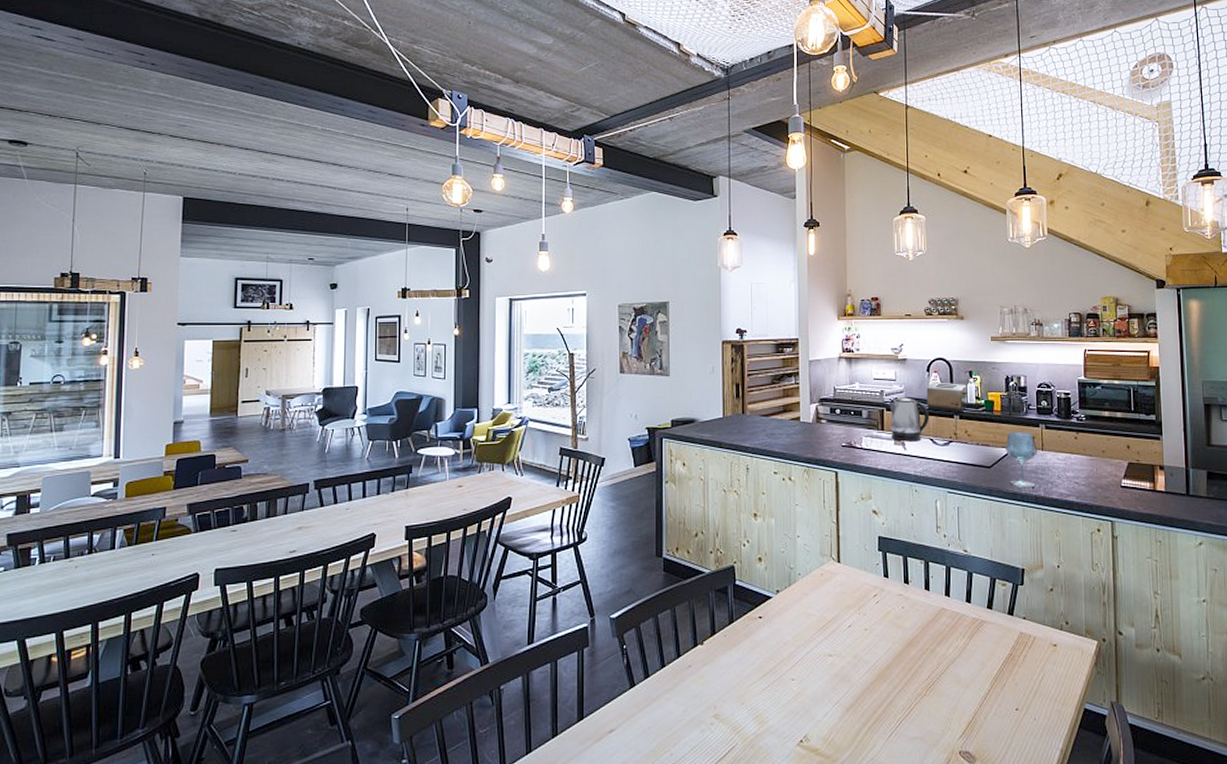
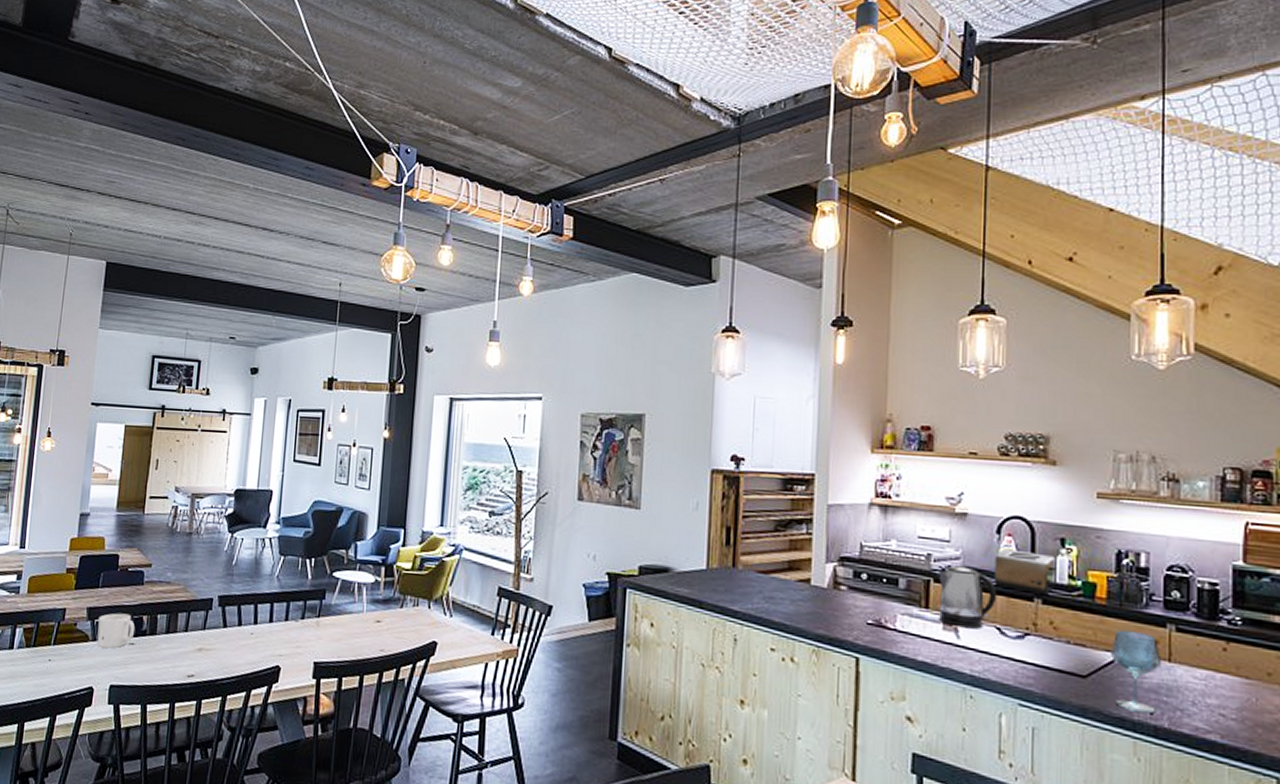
mug: none [198,505,236,537] -> present [97,613,135,649]

